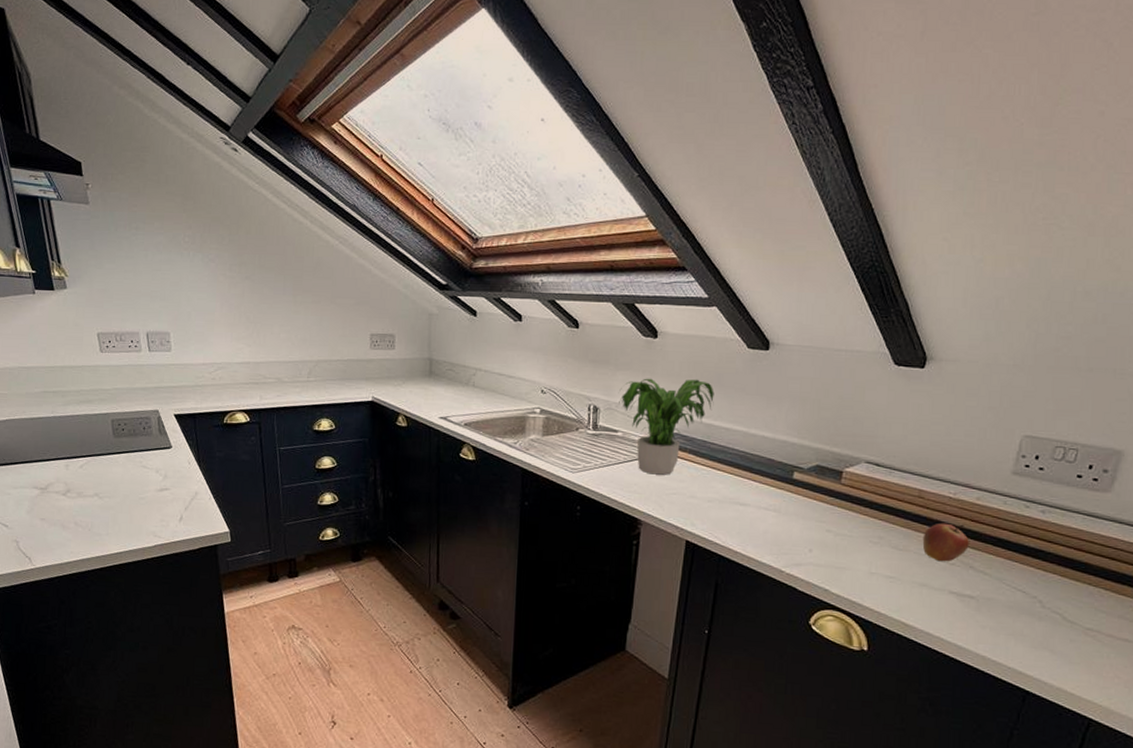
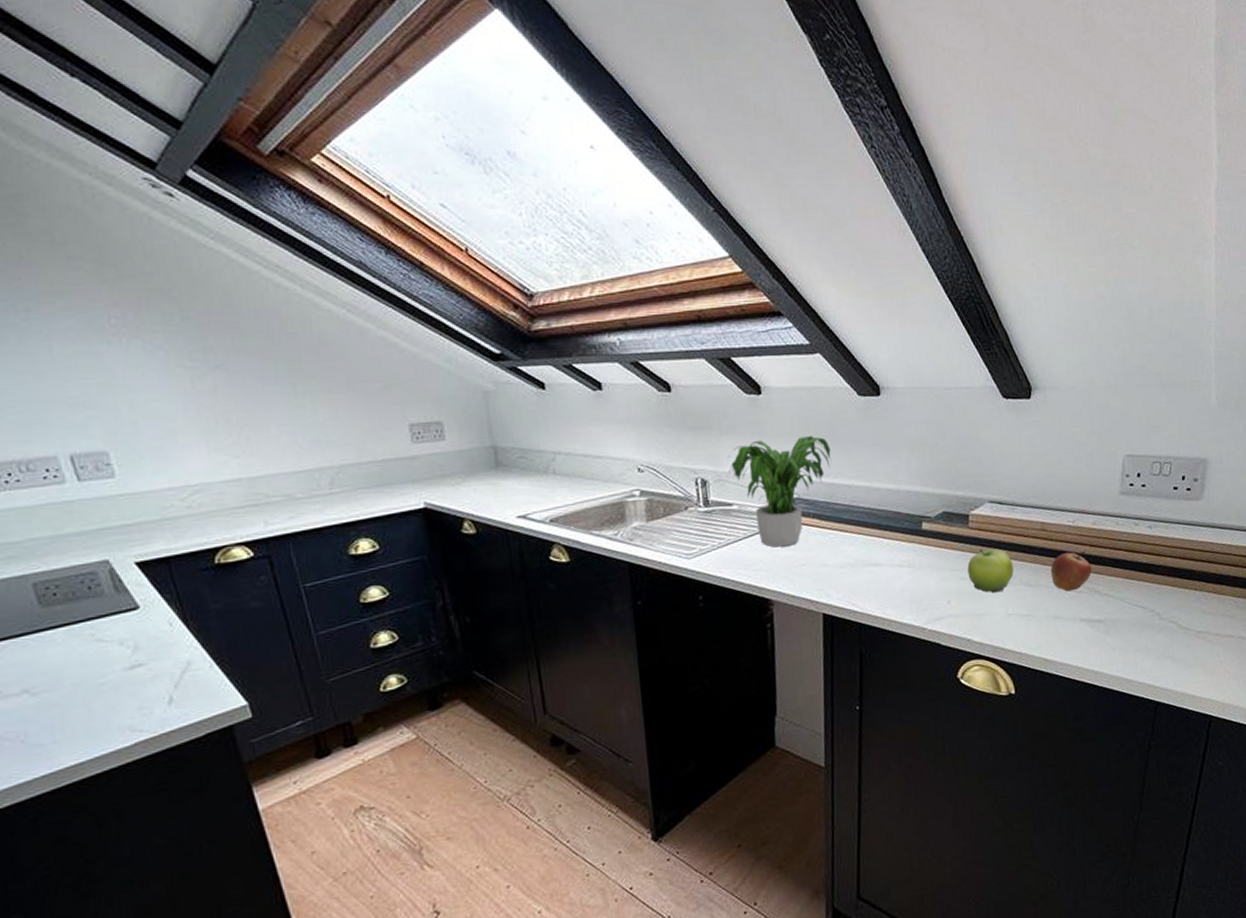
fruit: none [834,505,883,550] -> present [967,548,1014,593]

